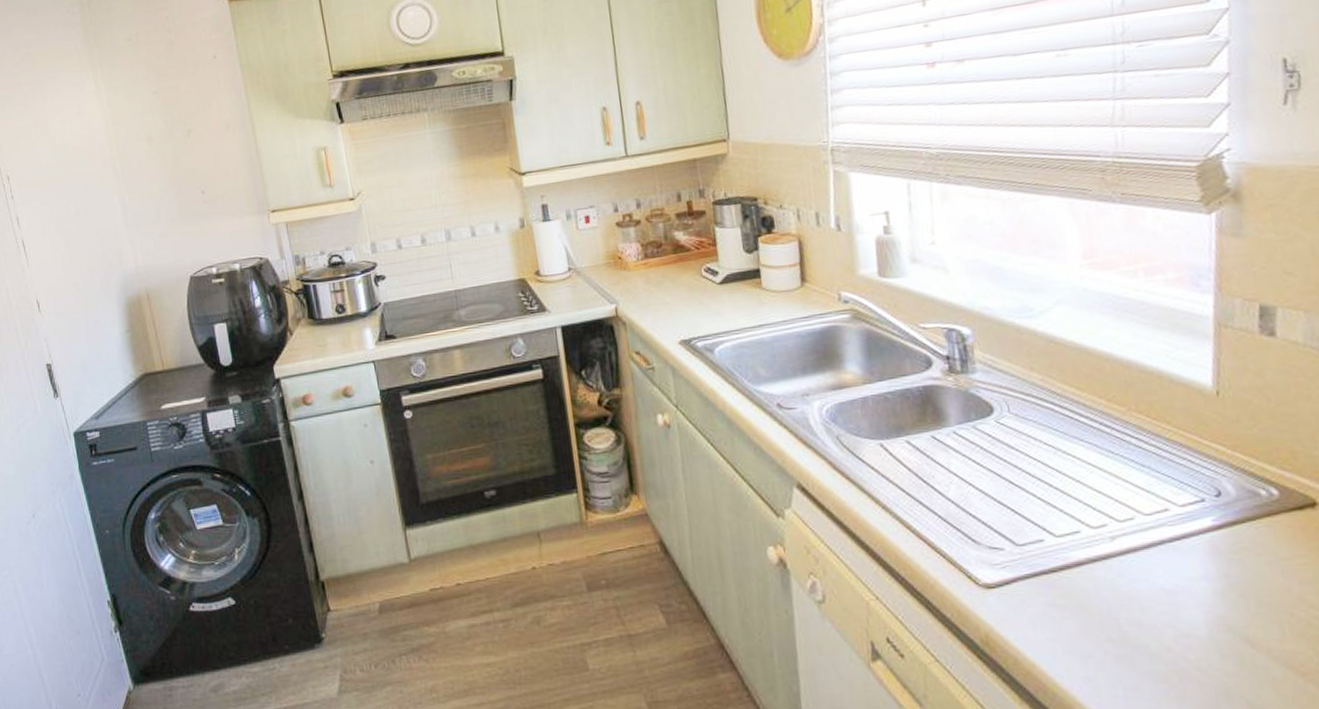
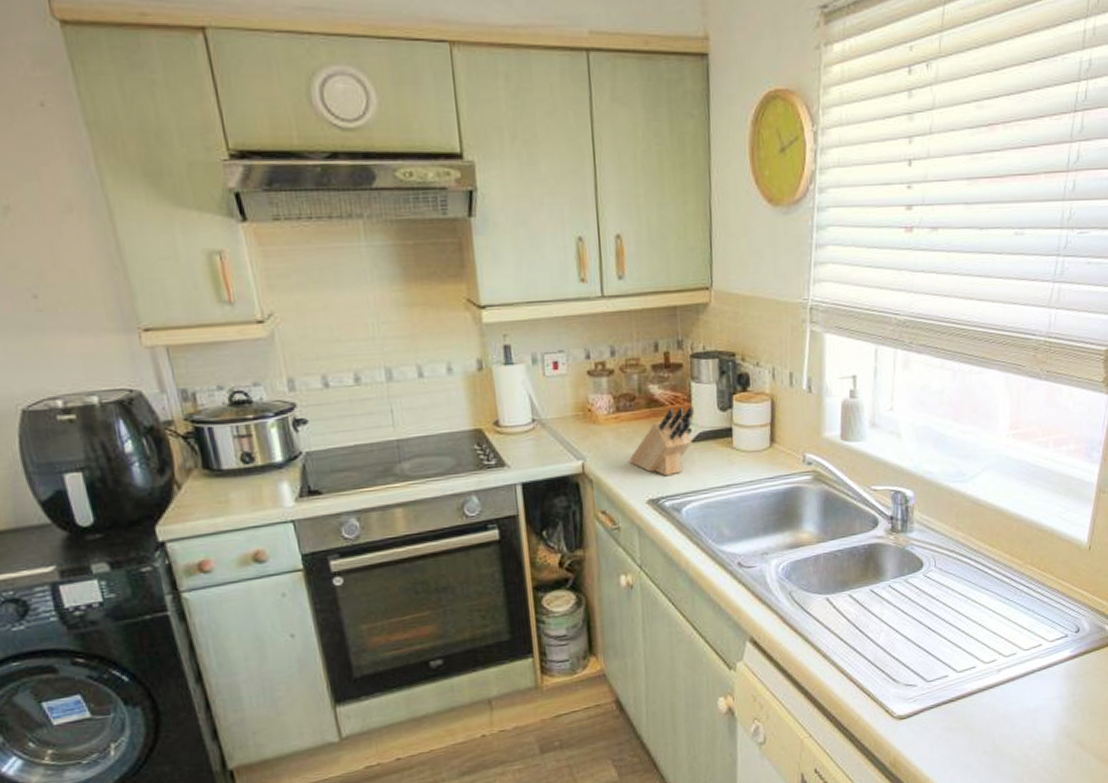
knife block: none [658,249,721,318] -> present [628,405,694,477]

